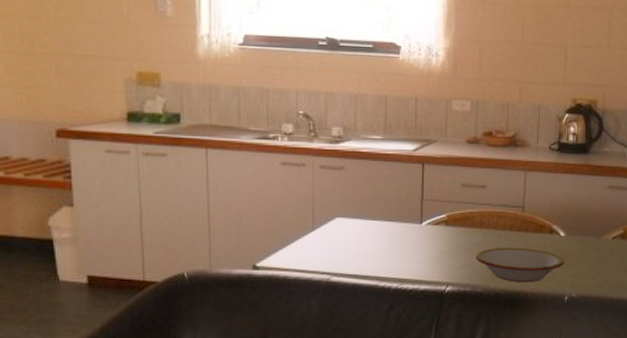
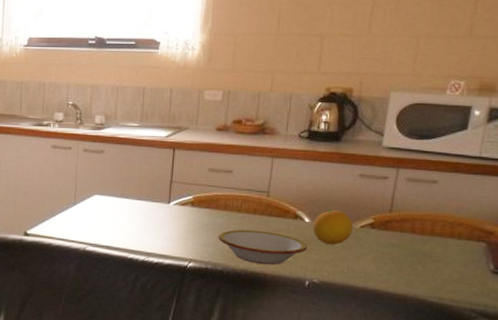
fruit: none [568,222,605,258] -> present [312,209,353,245]

